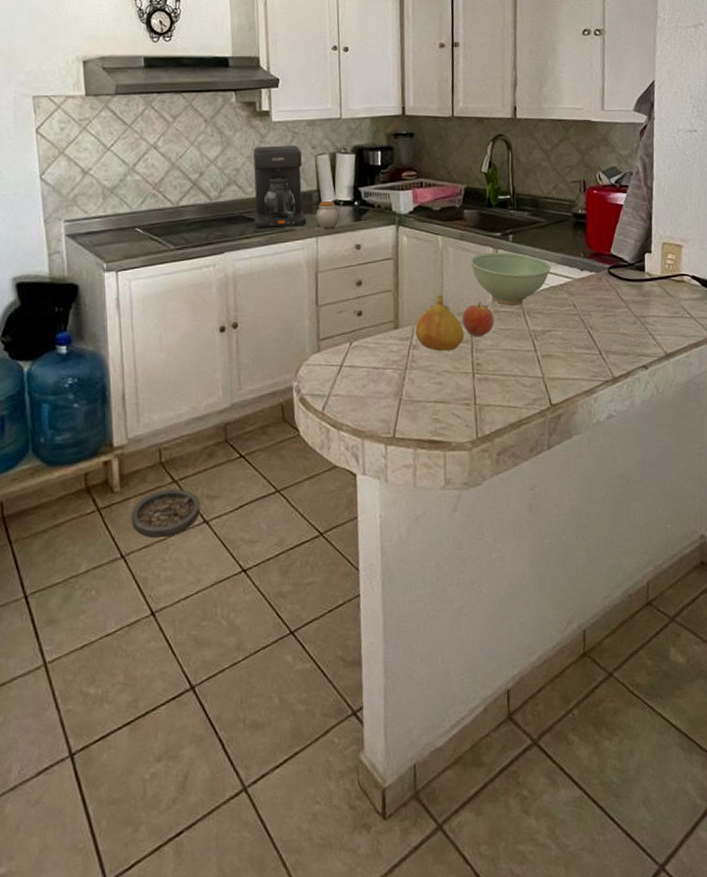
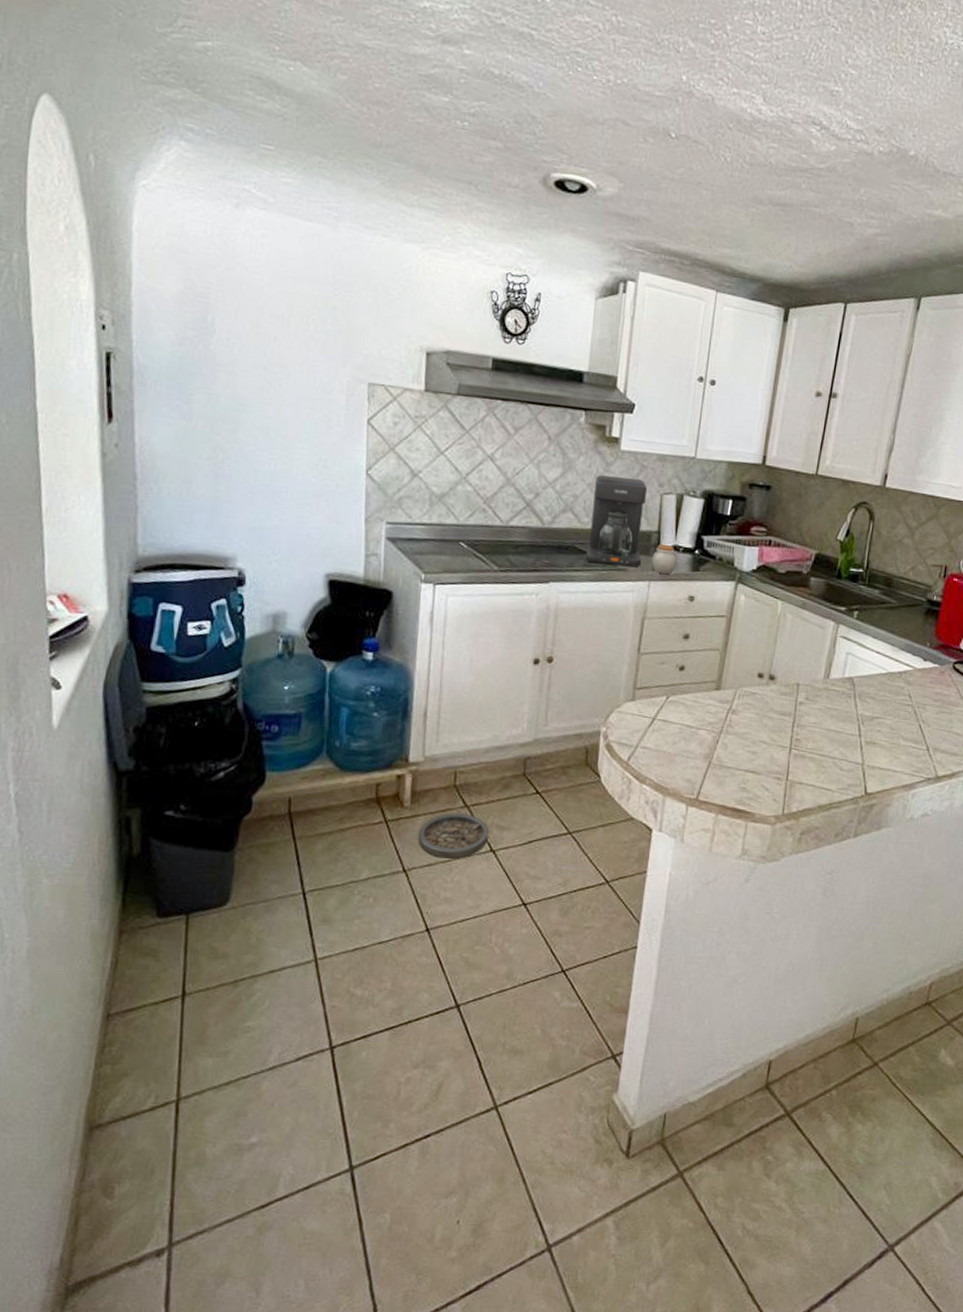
fruit: present [415,295,465,352] -> none [737,662,789,722]
fruit: present [462,301,495,337] -> none [788,675,823,713]
bowl: present [470,252,552,306] -> none [807,626,893,686]

